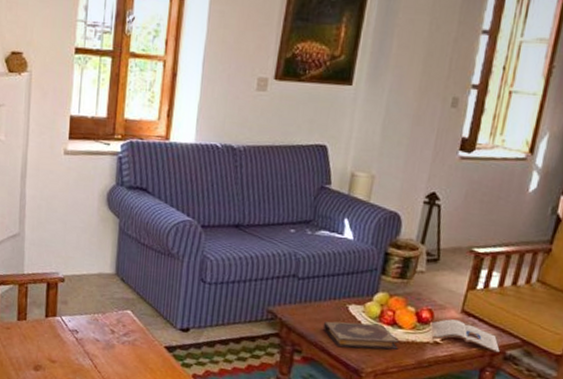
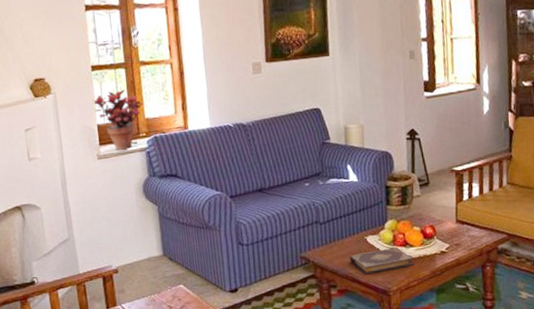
potted plant: none [69,80,127,151] -> present [92,90,145,151]
magazine: present [431,319,500,353] -> none [435,229,493,250]

